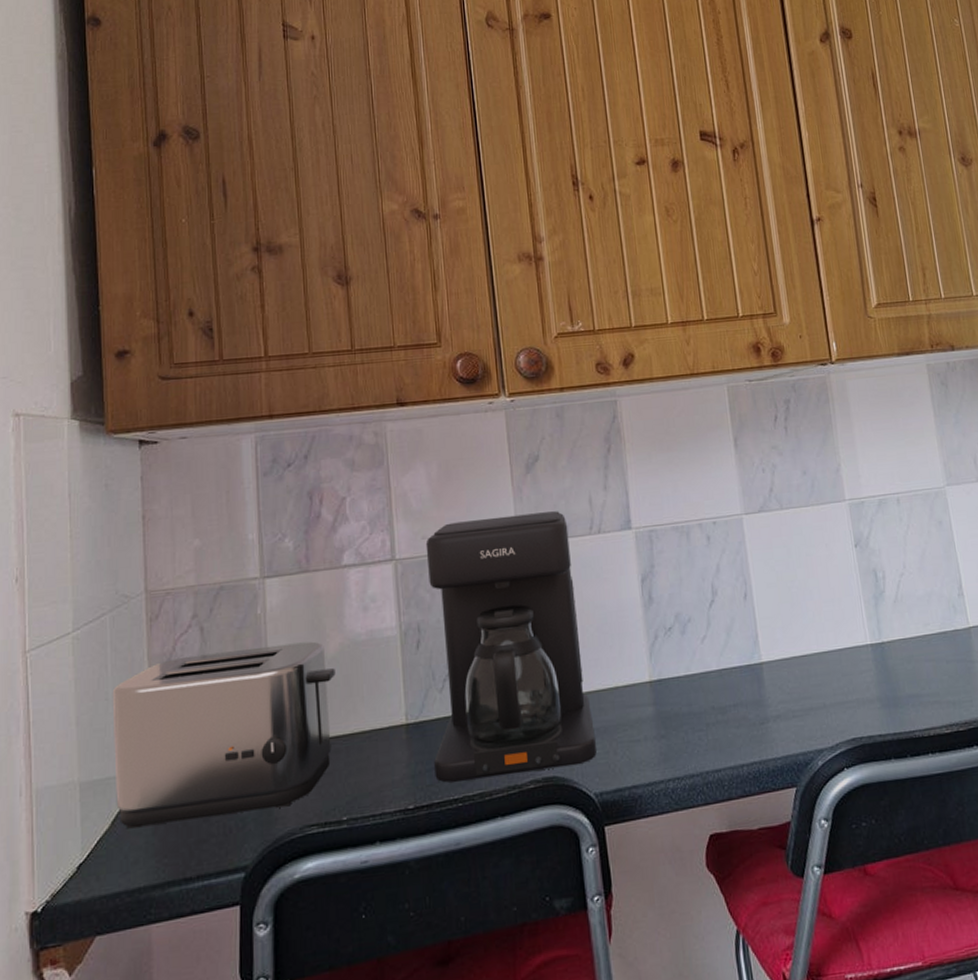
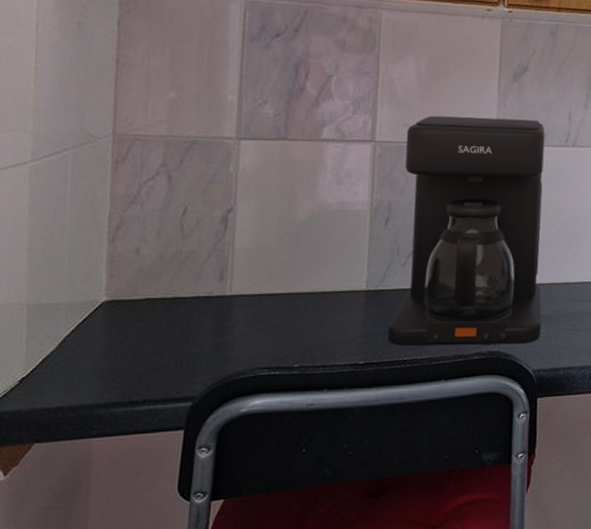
toaster: present [112,641,336,829] -> none [65,201,303,352]

